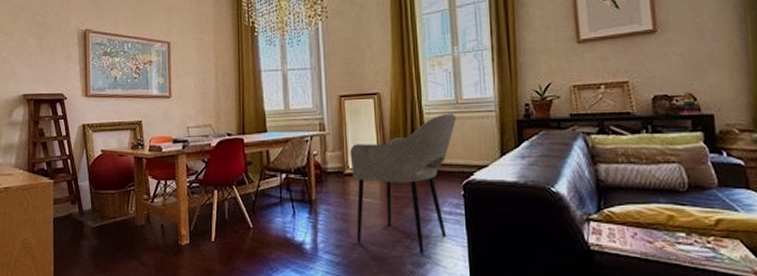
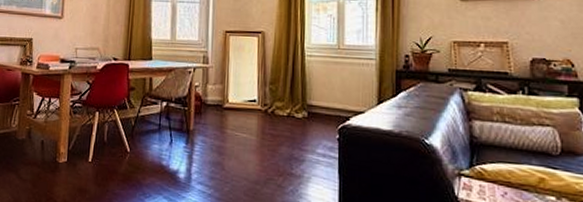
armchair: present [350,113,456,254] -> none [230,57,336,193]

